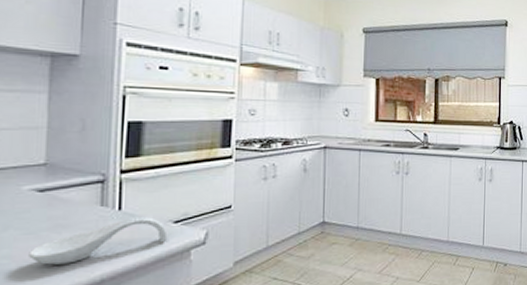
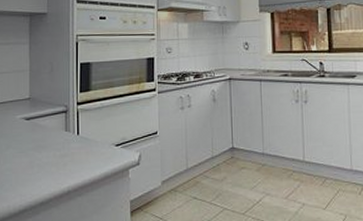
spoon rest: present [29,216,168,265] -> none [22,140,112,177]

